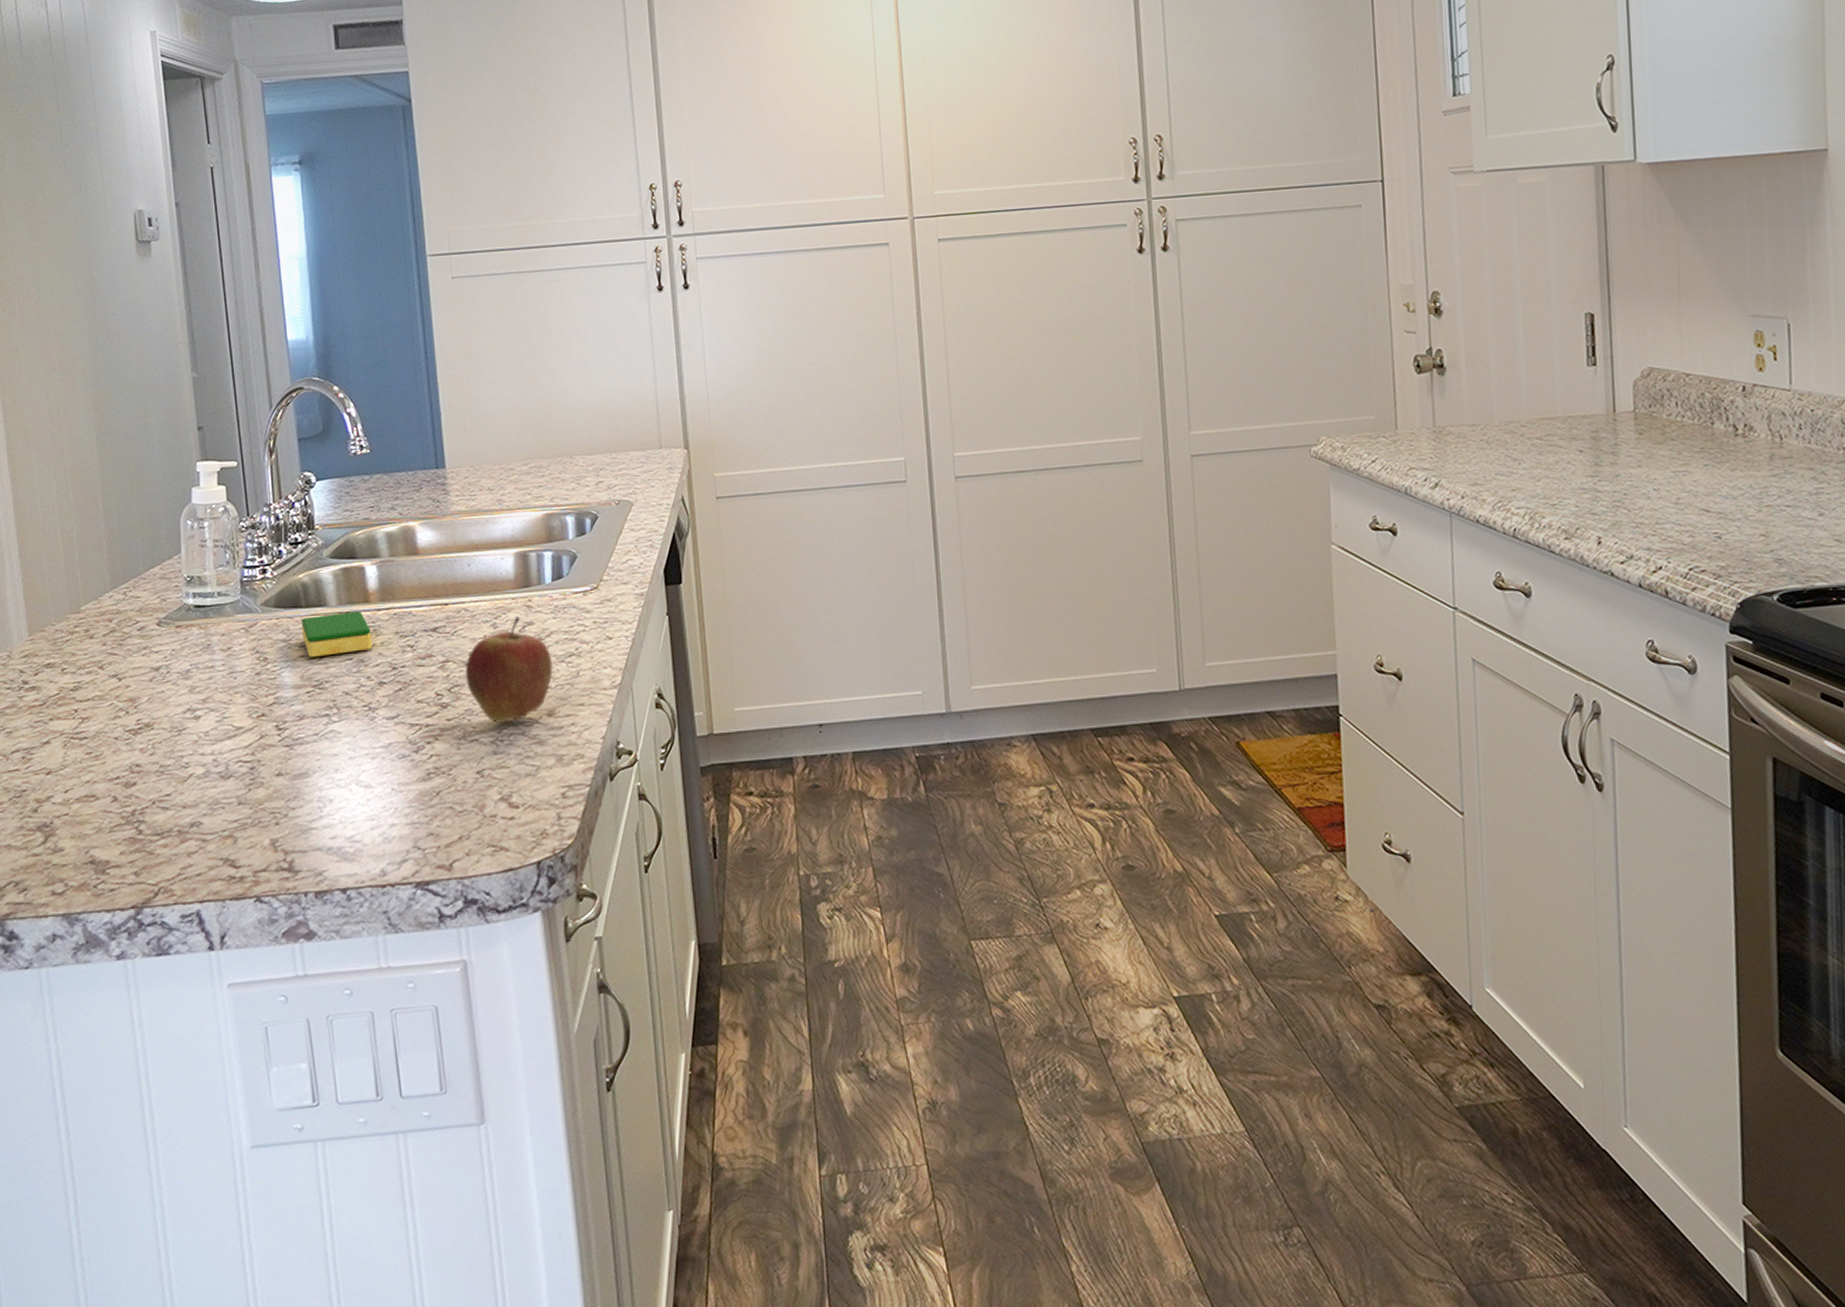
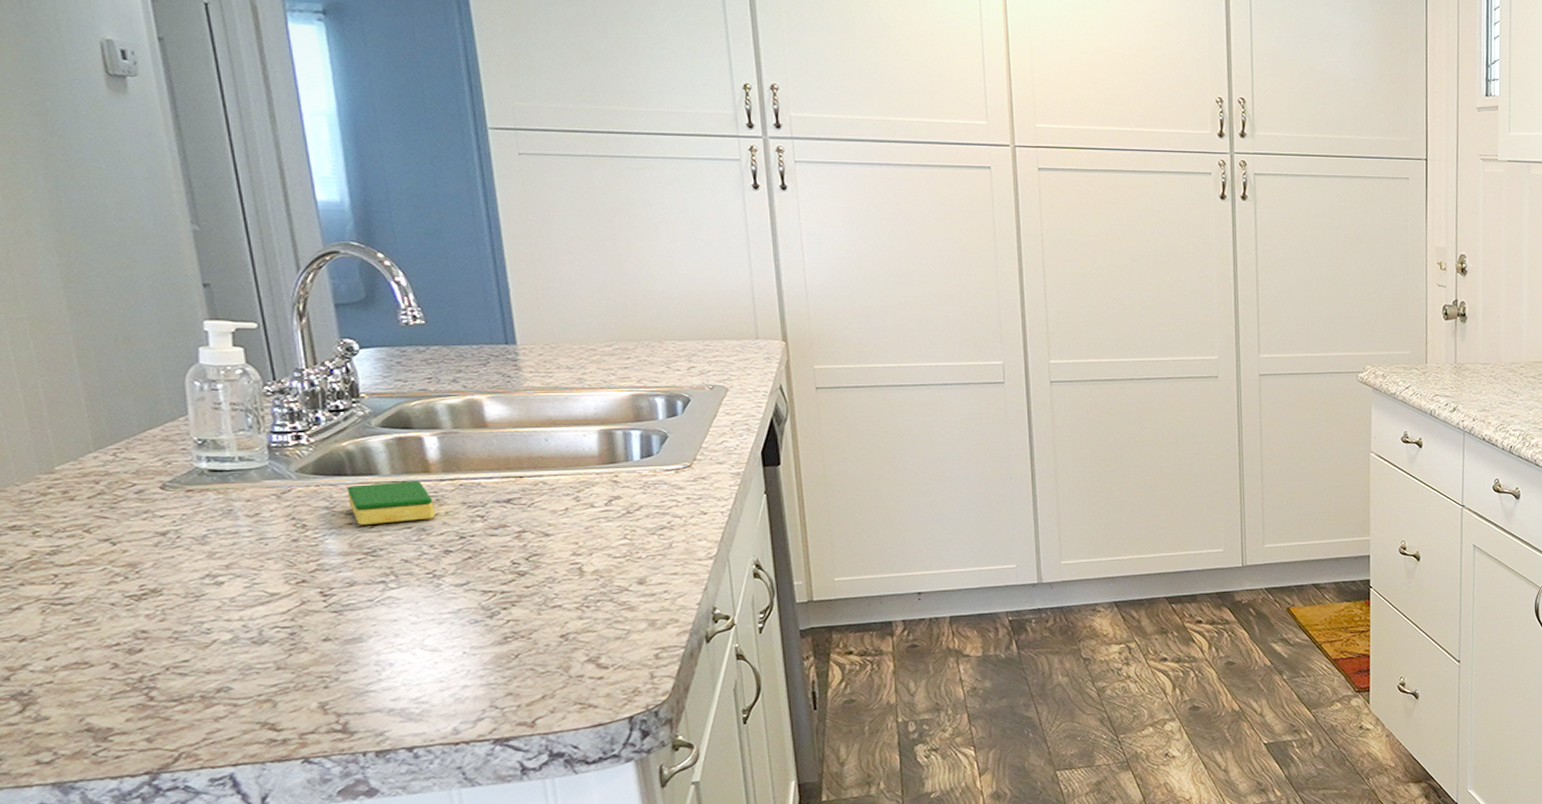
apple: present [465,615,553,723] -> none [544,489,643,590]

